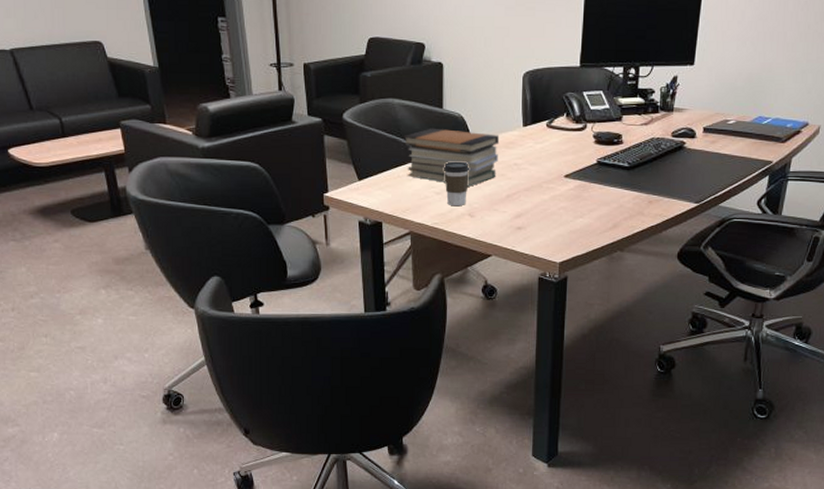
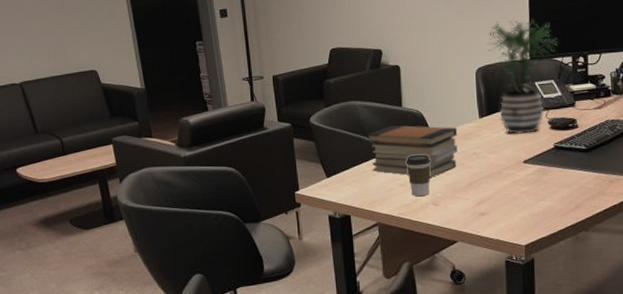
potted plant: none [537,22,610,148] -> present [487,18,558,135]

